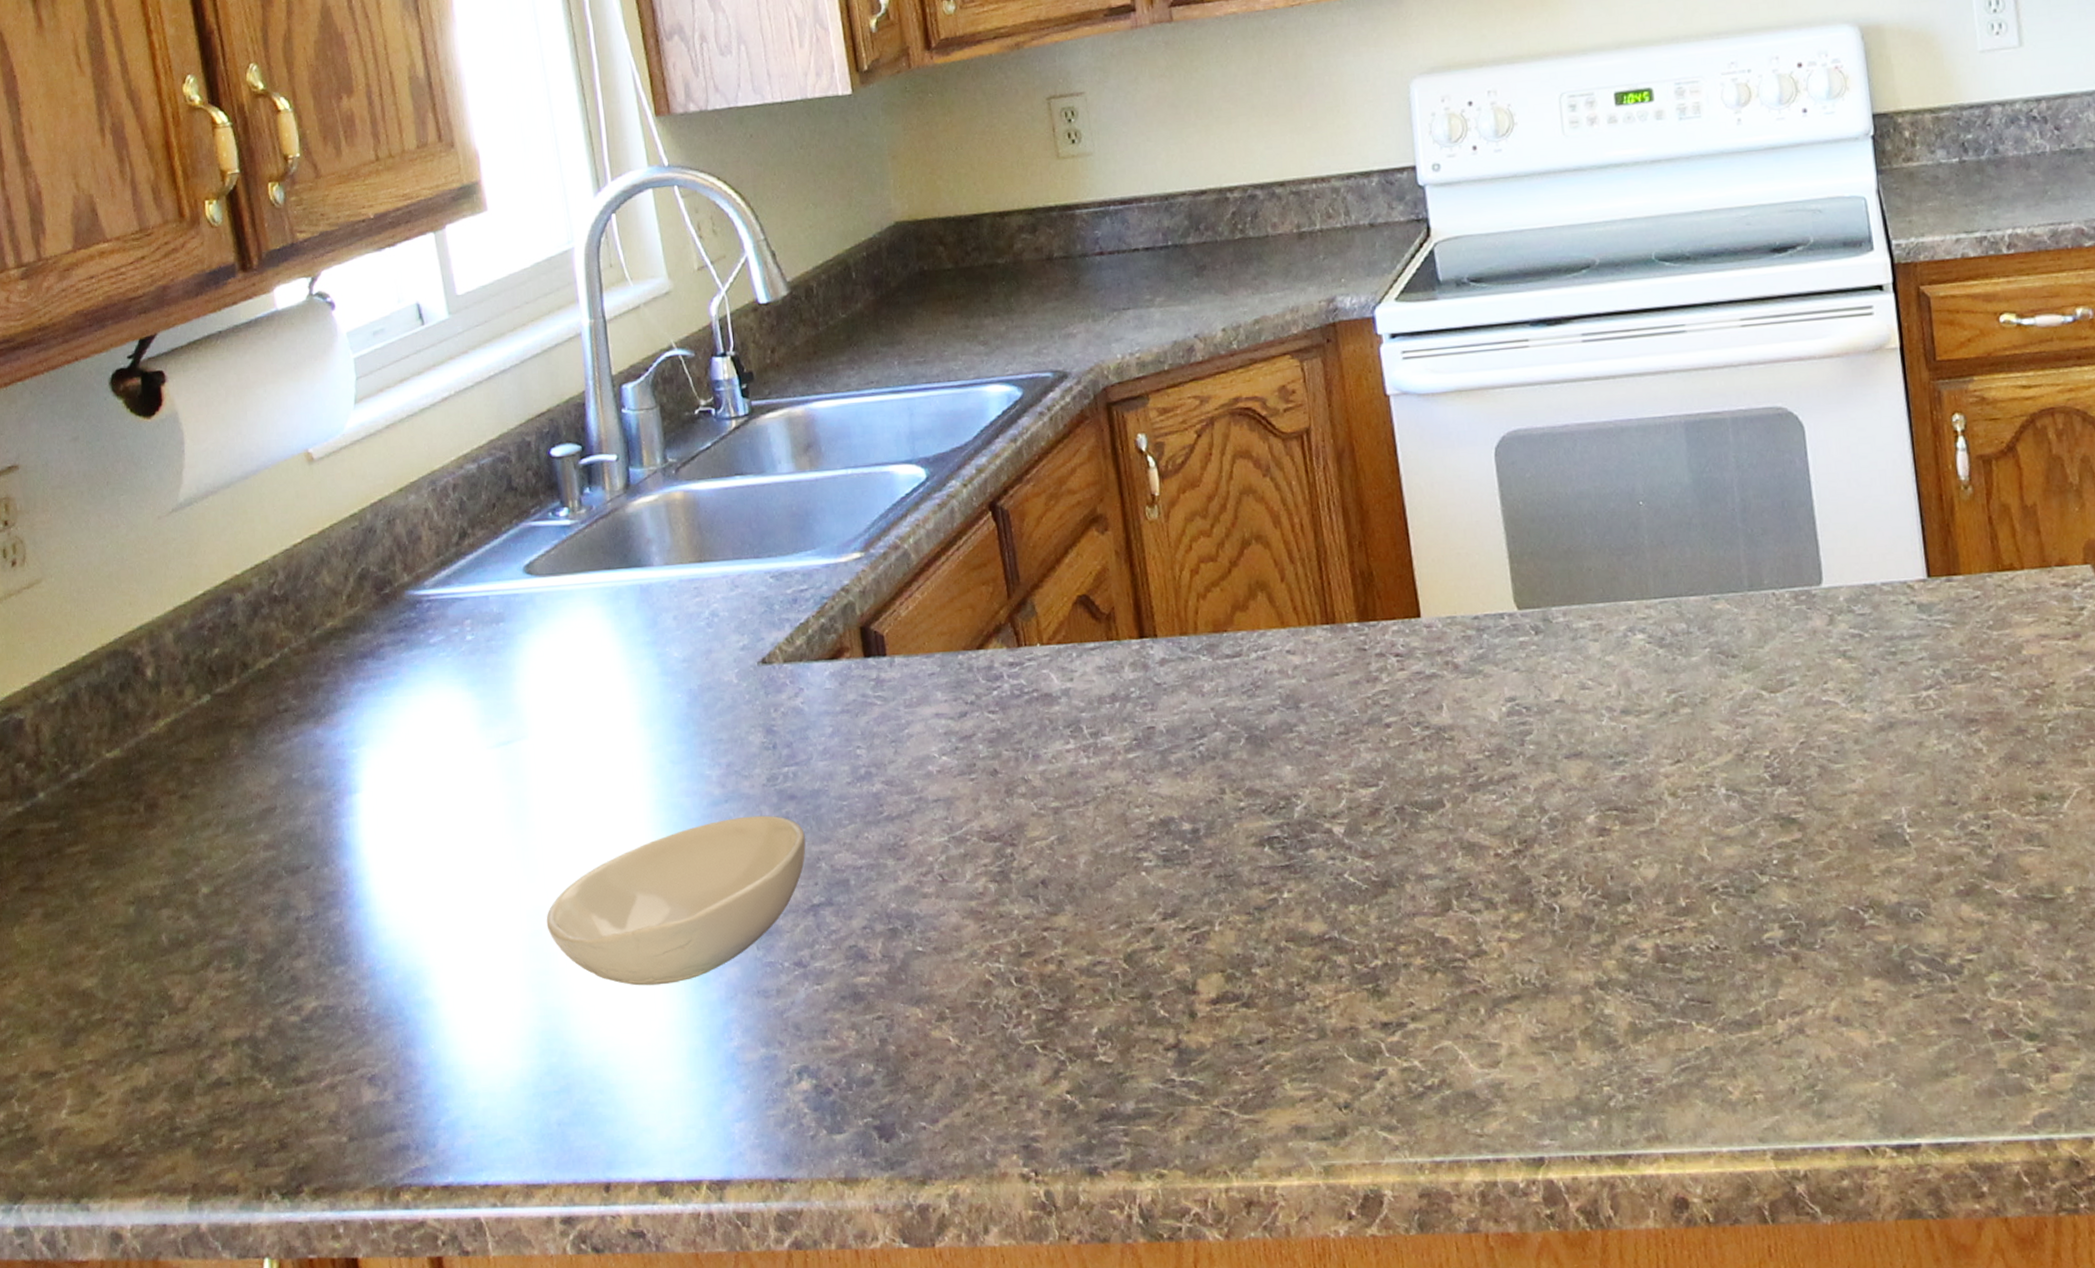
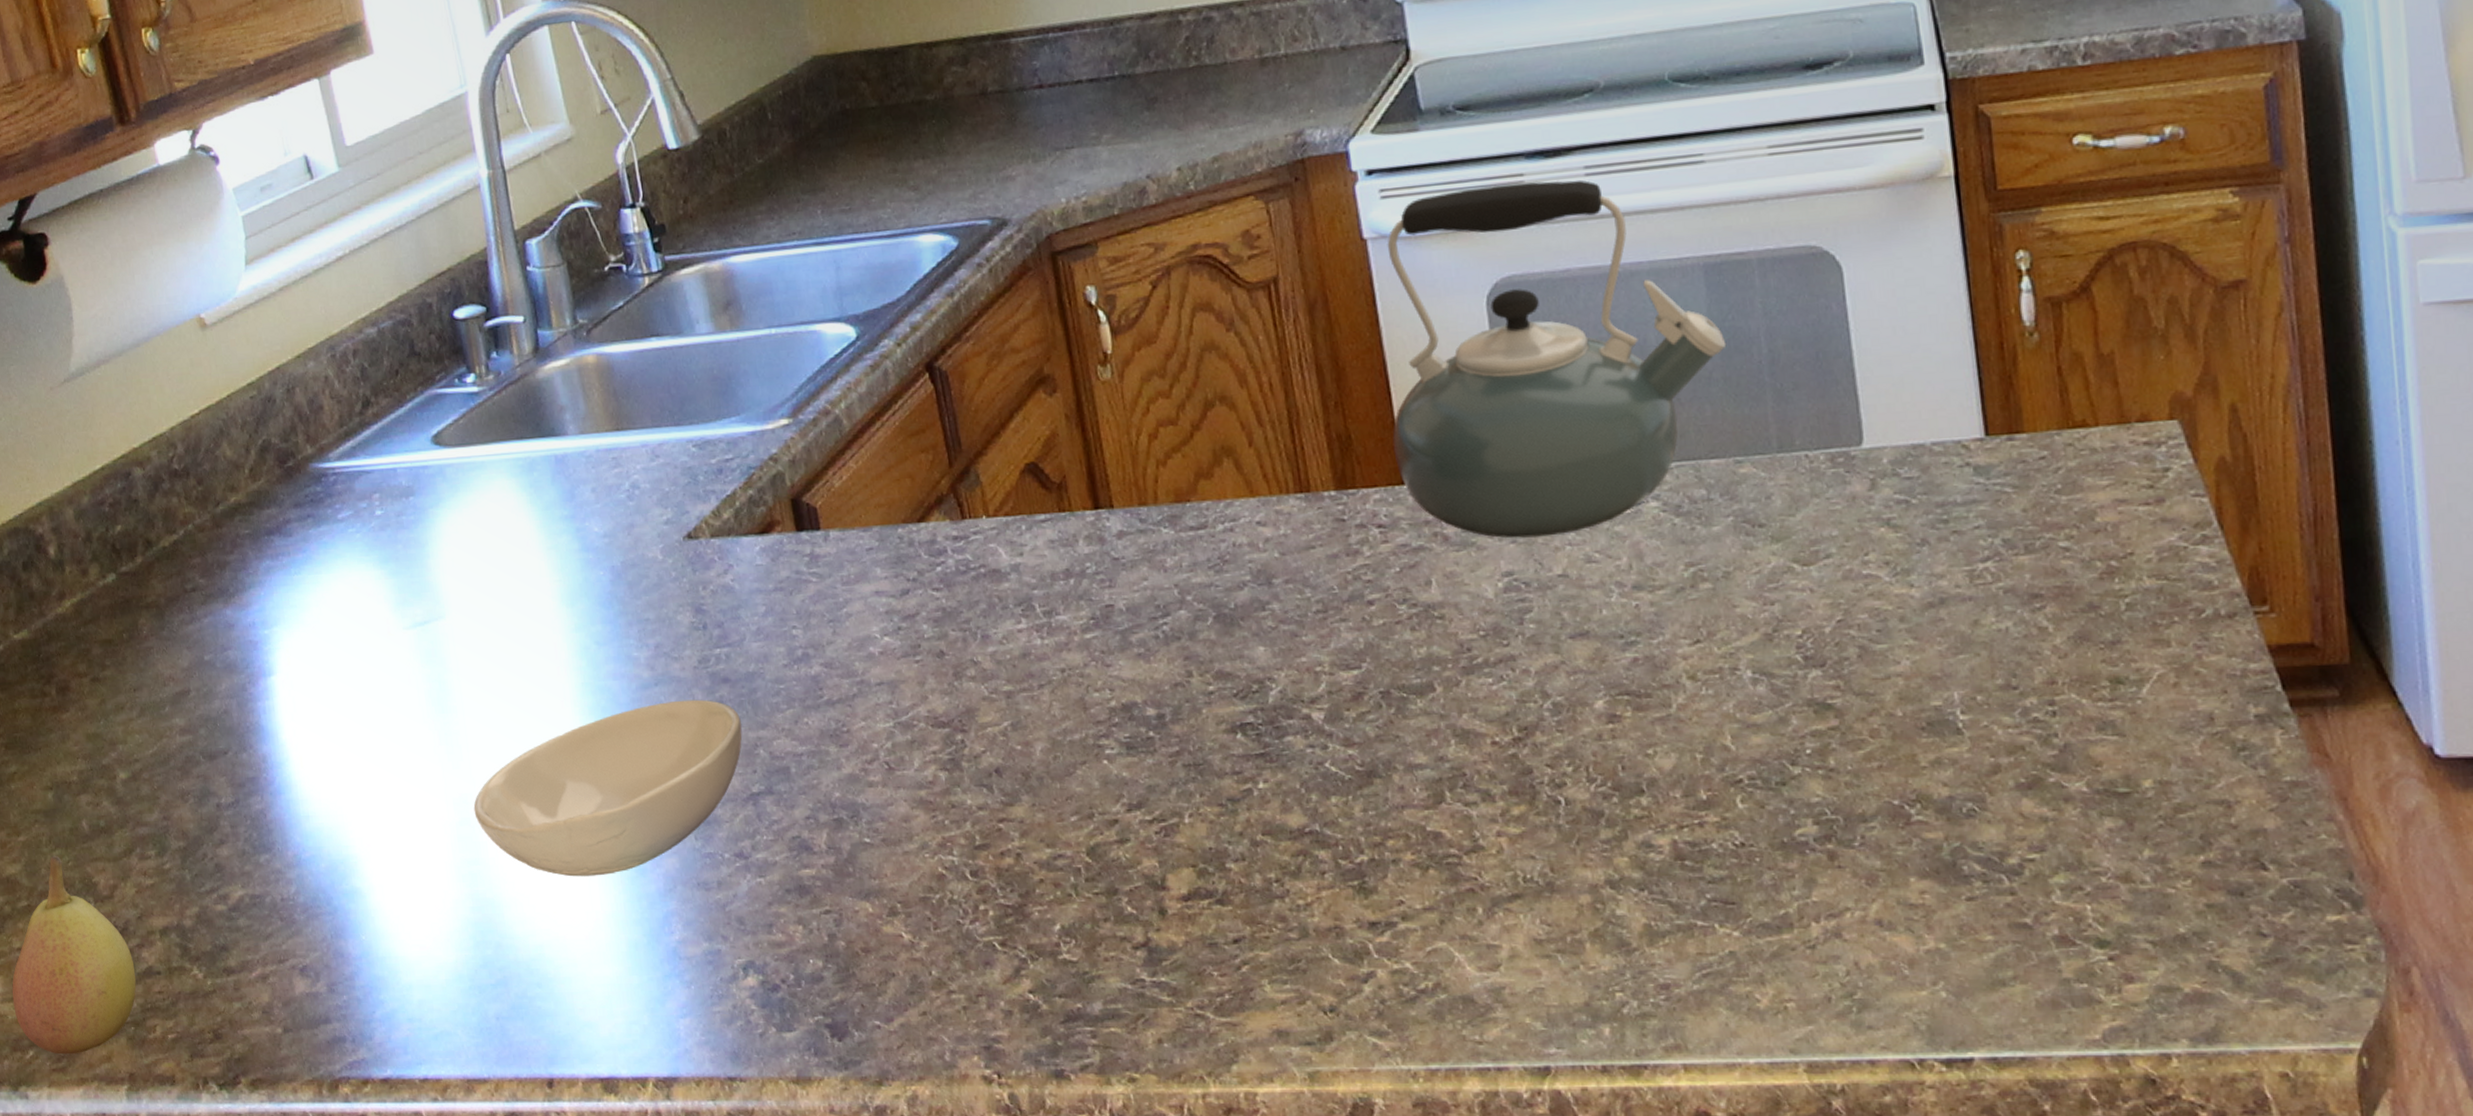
fruit: none [80,968,206,1166] -> present [12,855,137,1055]
kettle: none [1407,345,1705,667] -> present [1387,179,1727,538]

